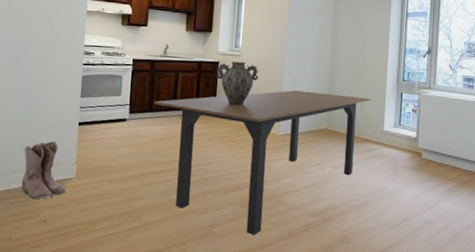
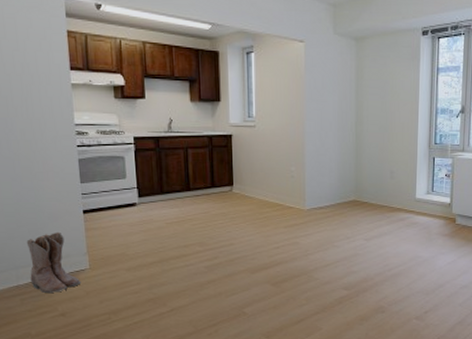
dining table: present [154,90,372,235] -> none [164,161,402,312]
ceramic jug: present [217,61,259,106] -> none [231,134,278,181]

